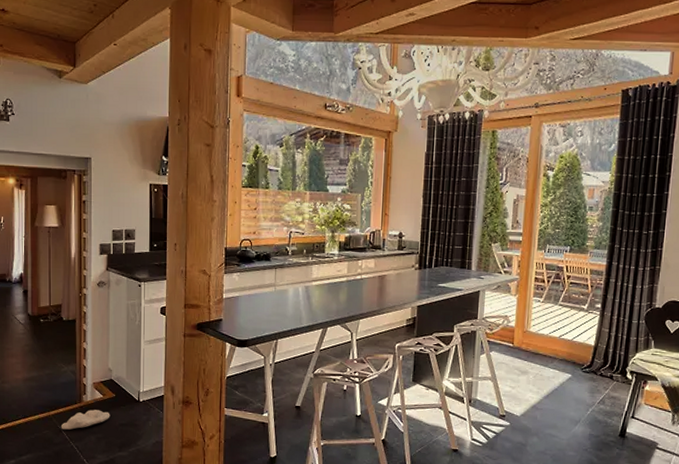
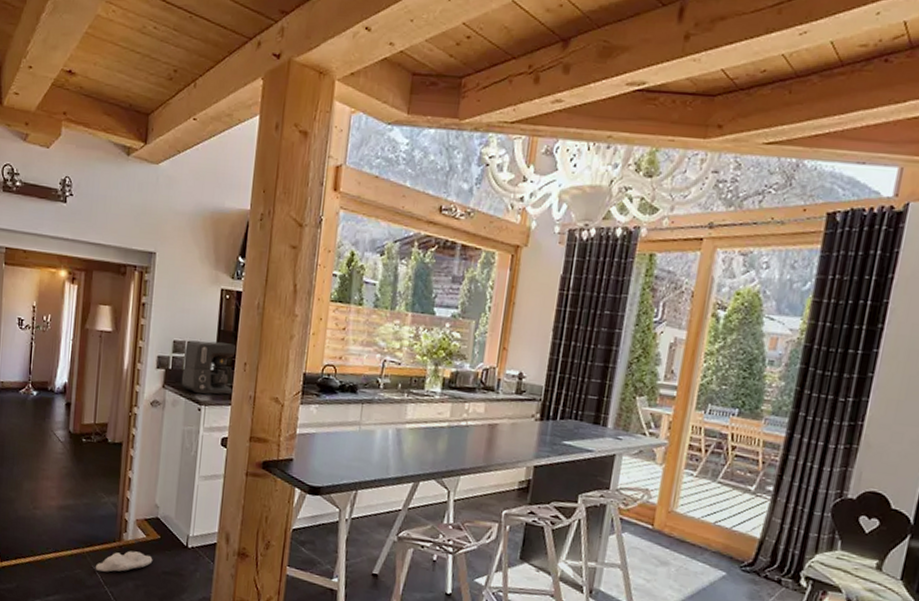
coffee maker: none [122,228,167,273] -> present [181,340,237,395]

